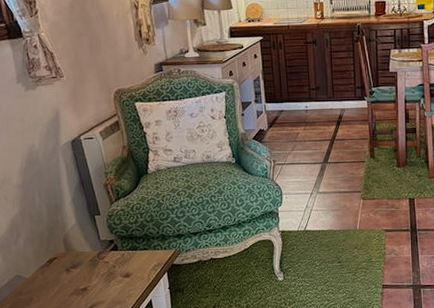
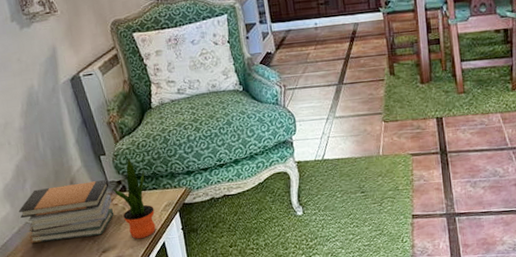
book stack: none [9,237,105,295] -> present [18,179,114,243]
potted plant: none [104,218,144,296] -> present [112,157,156,239]

